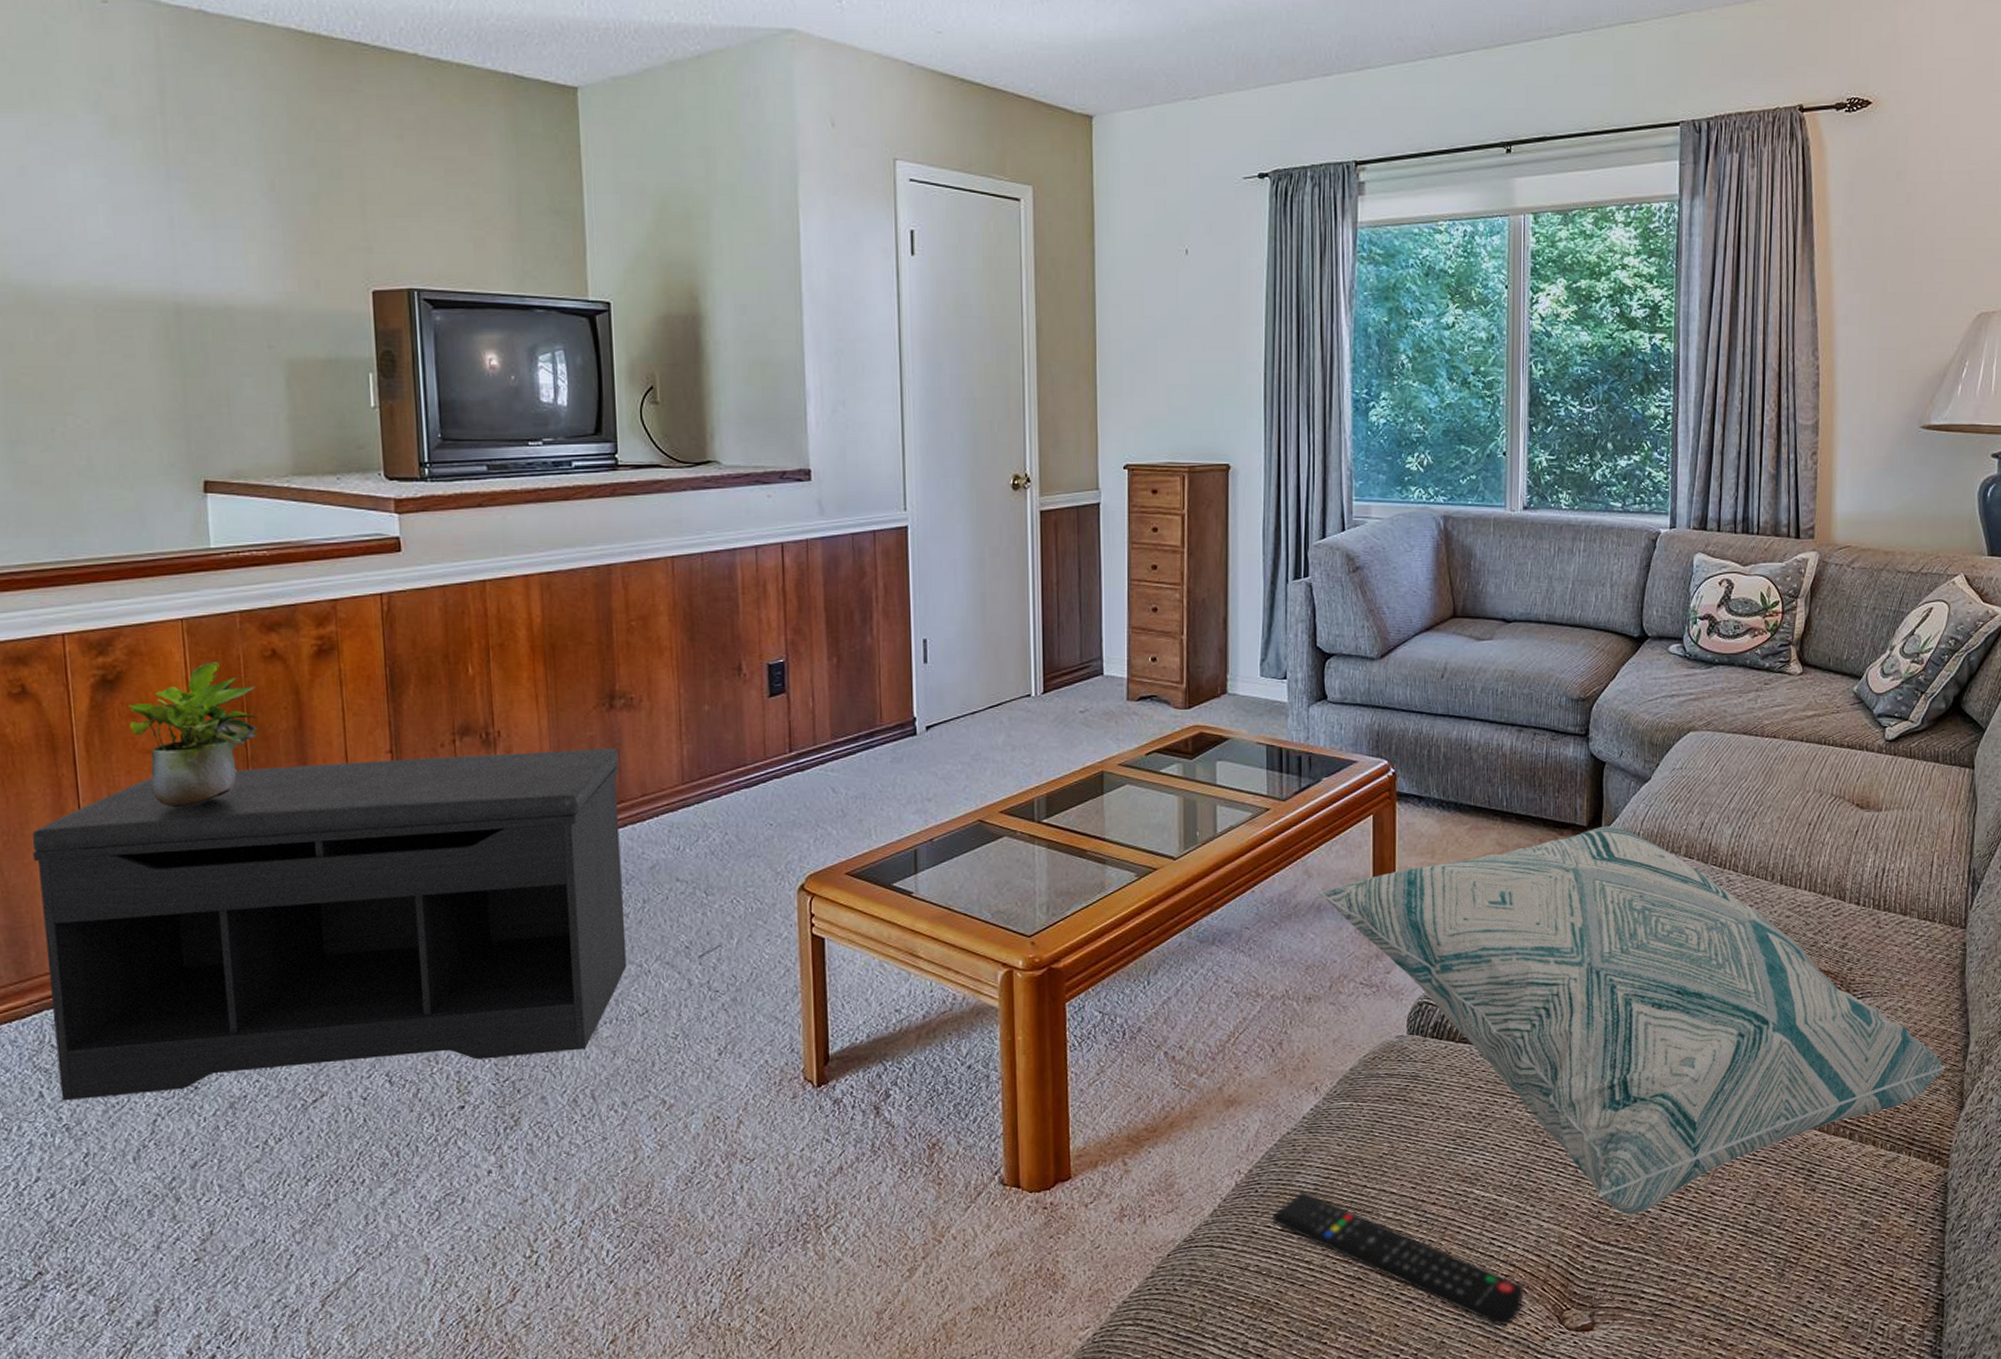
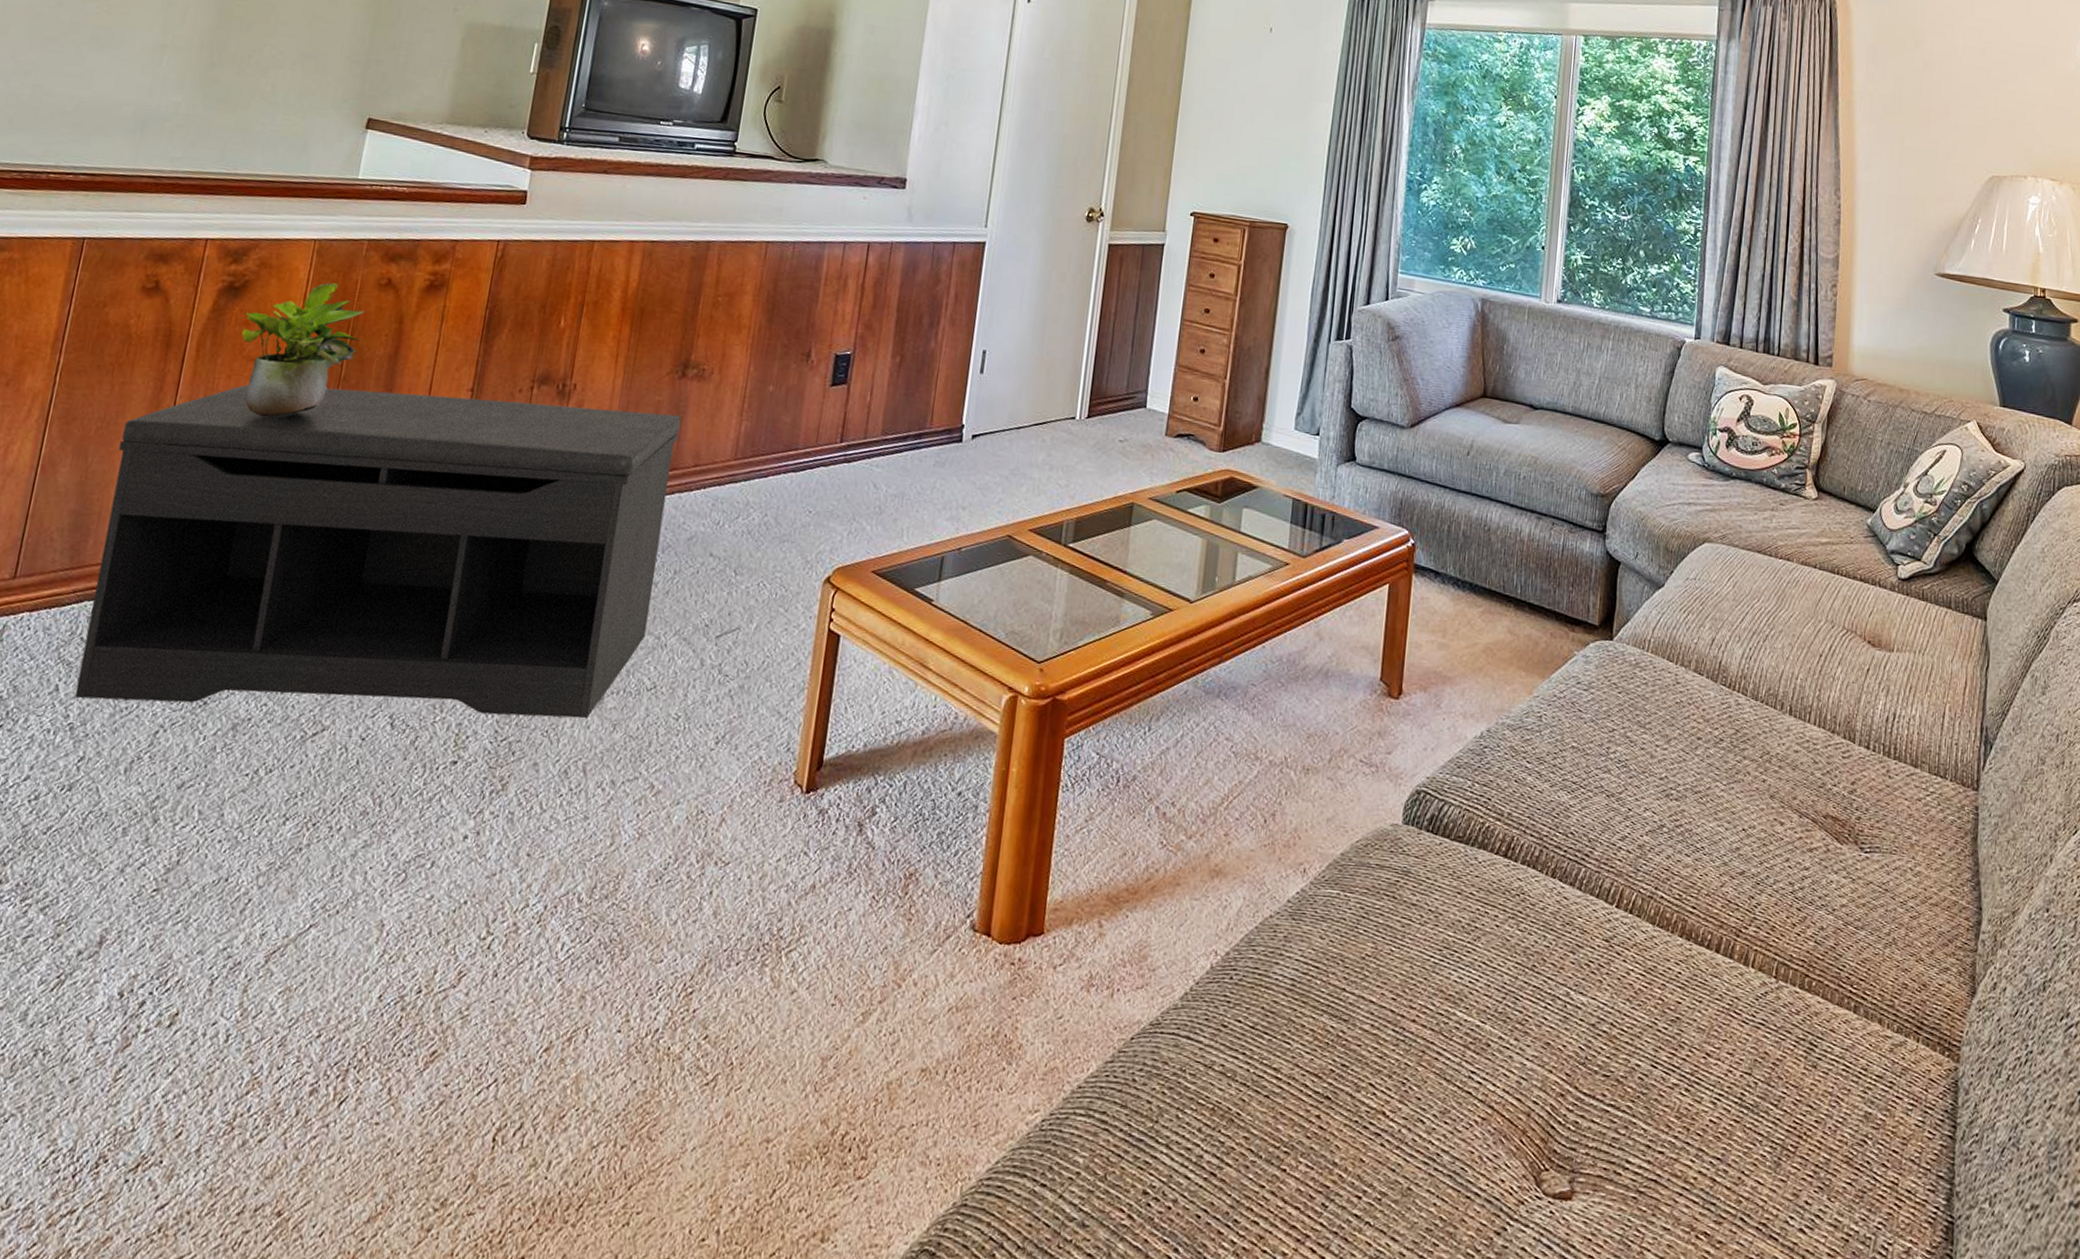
remote control: present [1272,1190,1523,1326] -> none [1243,984,1500,1180]
decorative pillow: present [1317,825,1946,1215] -> none [1327,628,1957,1066]

